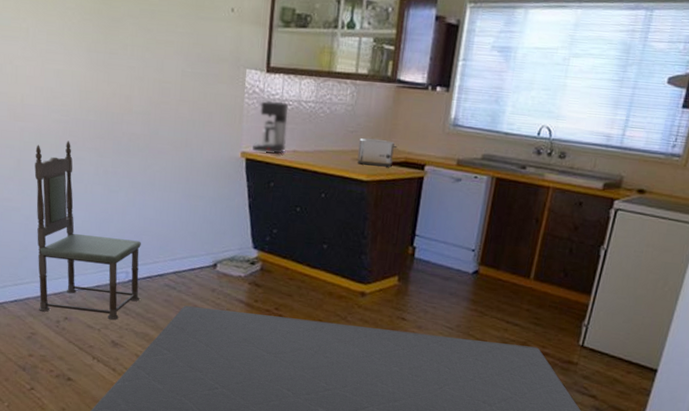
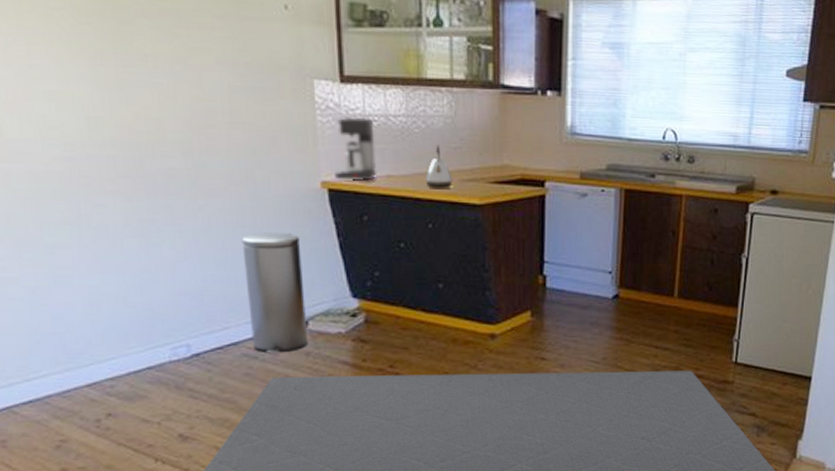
dining chair: present [34,140,141,320] -> none [31,183,210,410]
pedal bin: none [173,189,220,287] -> present [241,232,309,354]
kettle: none [323,127,347,166] -> present [425,144,453,190]
toaster: present [356,137,398,167] -> none [464,154,511,187]

